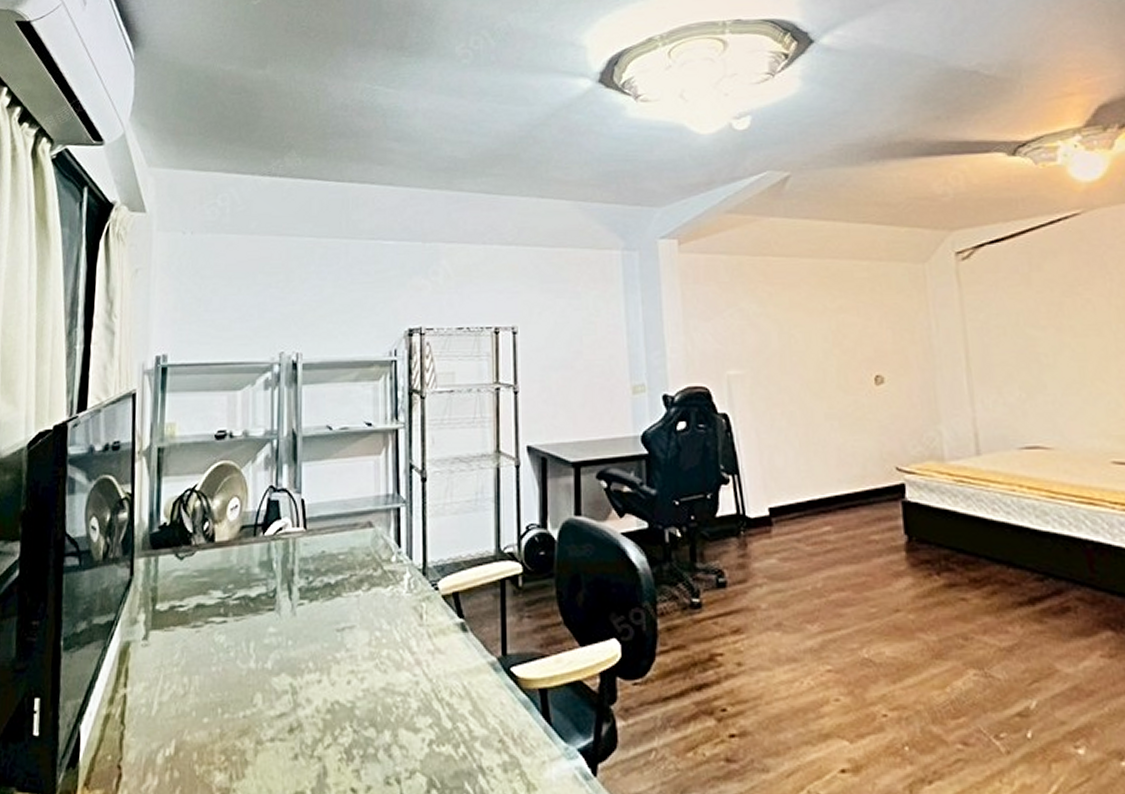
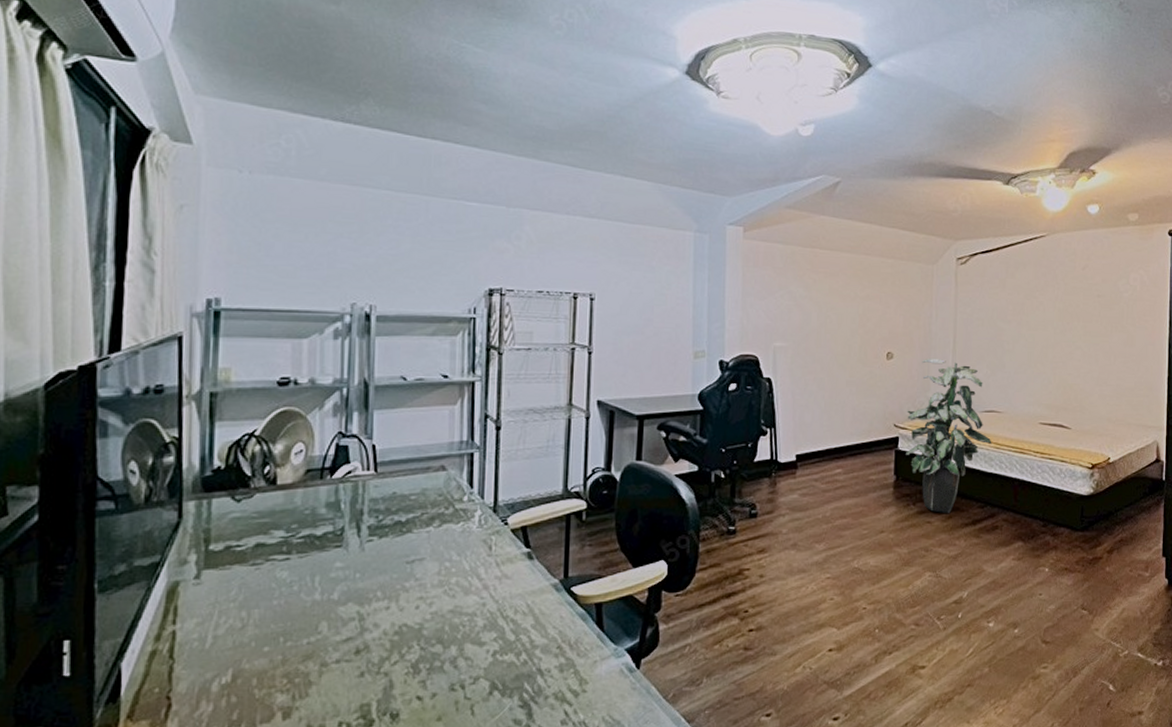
indoor plant: none [912,380,1043,587] -> present [906,358,992,513]

